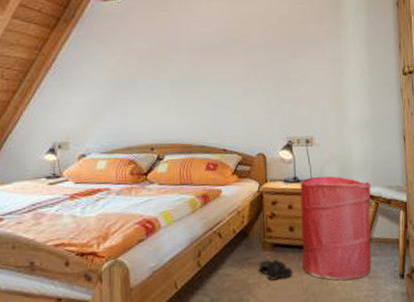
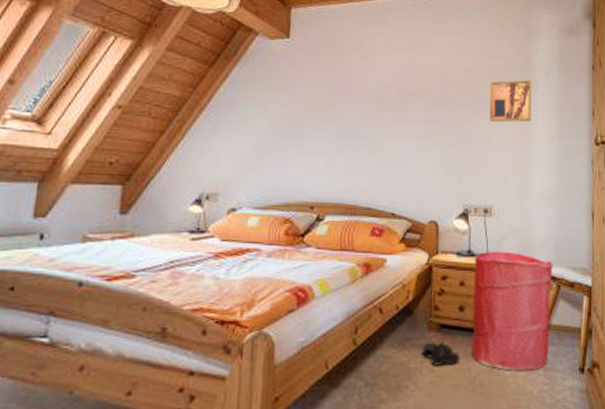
wall art: none [304,21,343,61] -> present [489,80,532,122]

